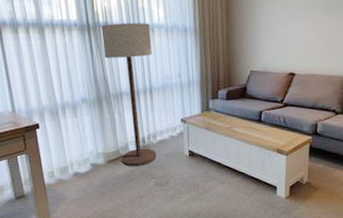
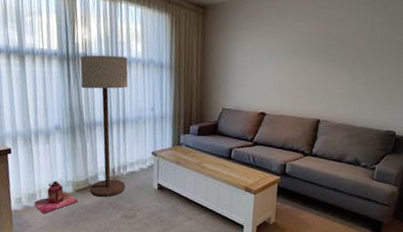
lantern: none [67,153,111,186] -> present [34,180,79,214]

